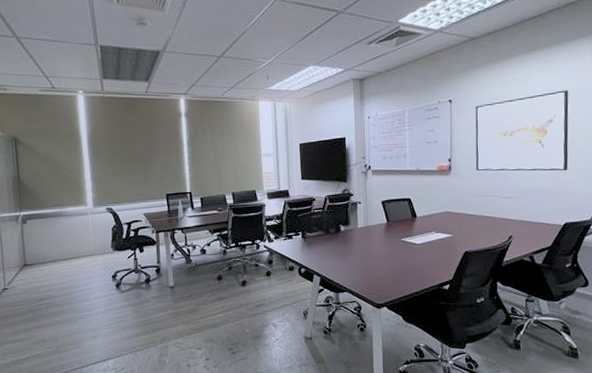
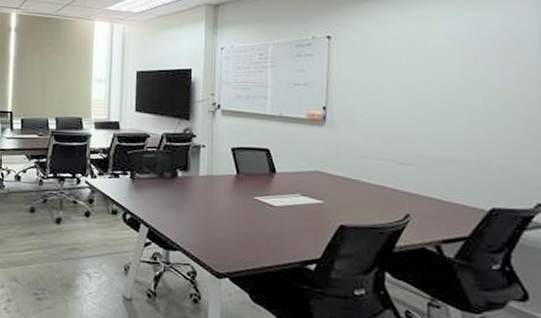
wall art: present [475,90,569,171] -> none [360,35,500,140]

